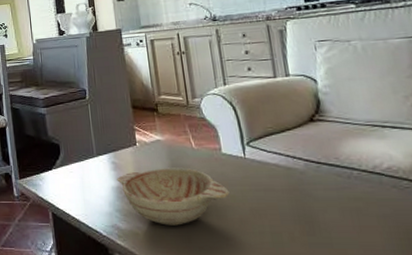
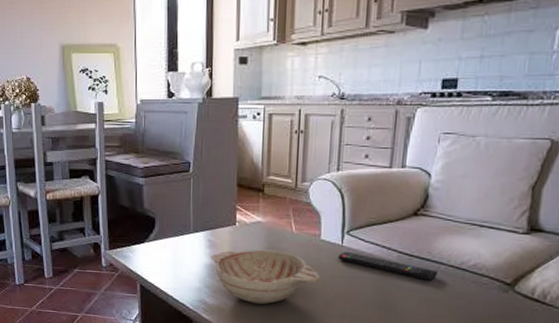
remote control: none [243,163,352,189] -> present [338,251,438,281]

